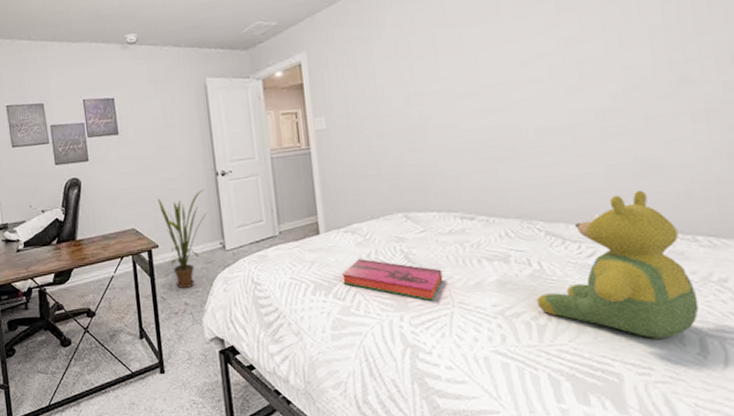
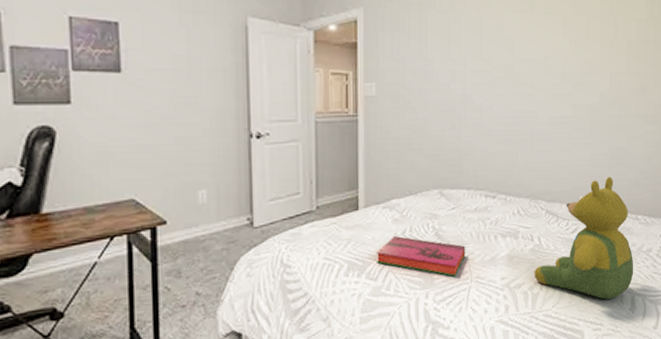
house plant: present [157,189,209,288] -> none [170,153,237,275]

